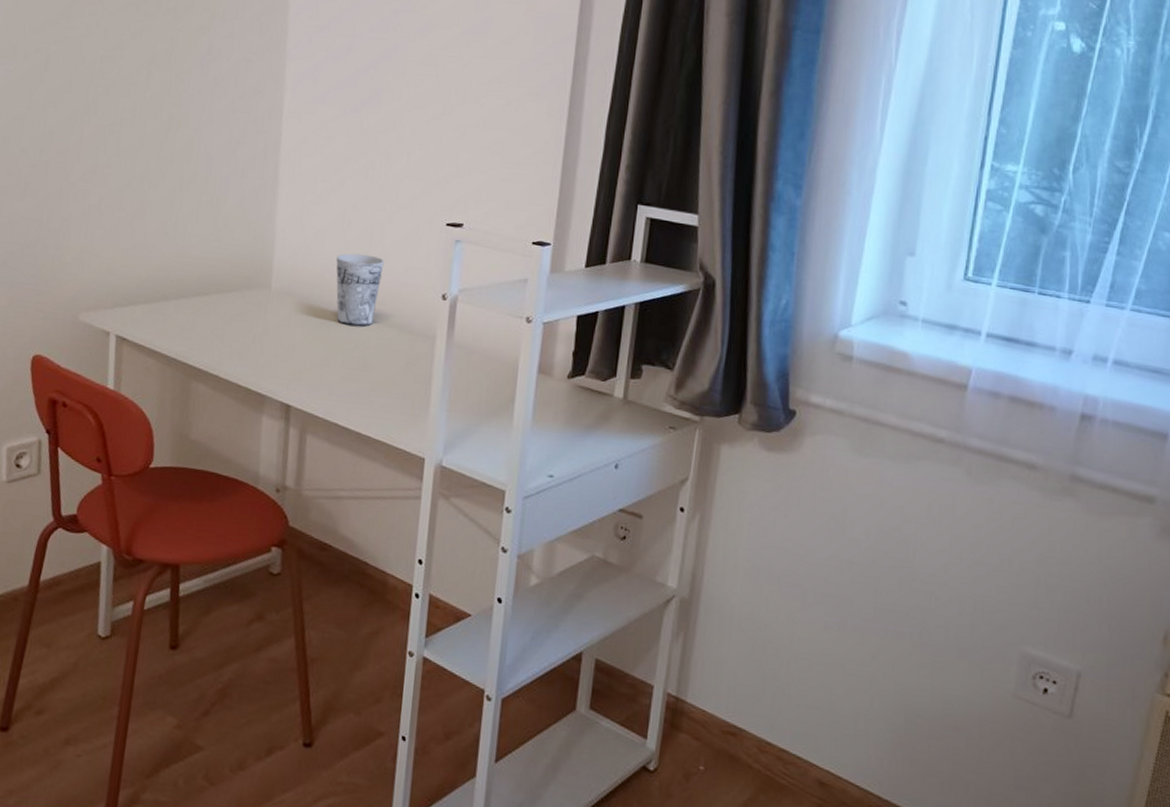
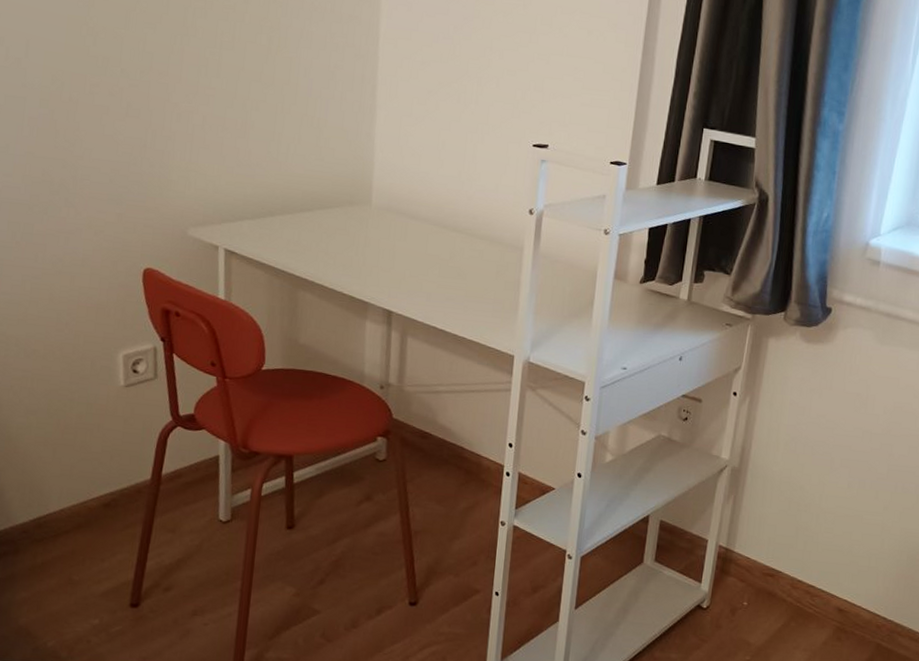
cup: present [336,253,385,327] -> none [432,172,477,239]

